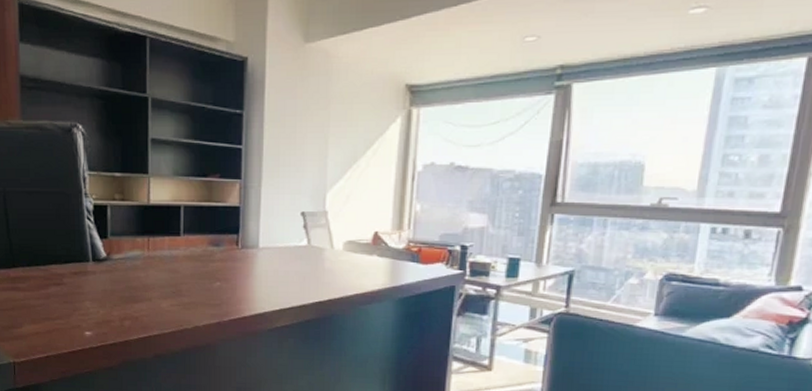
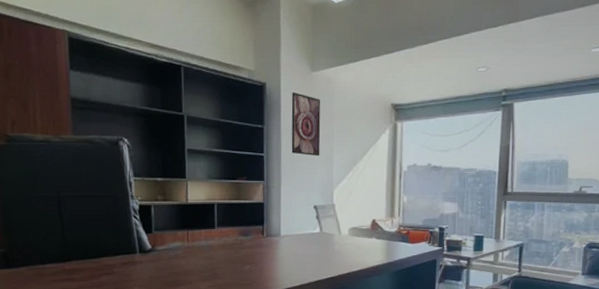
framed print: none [276,70,316,150] -> present [291,93,321,156]

